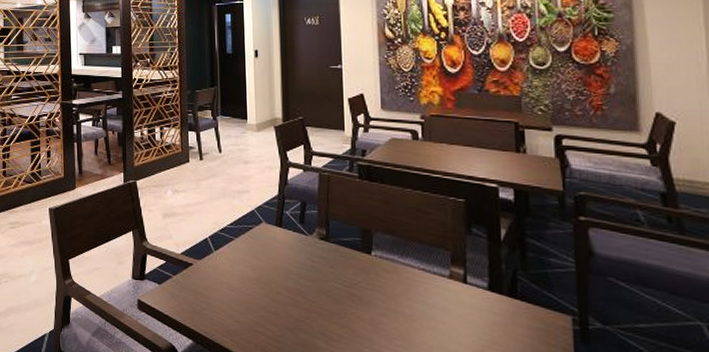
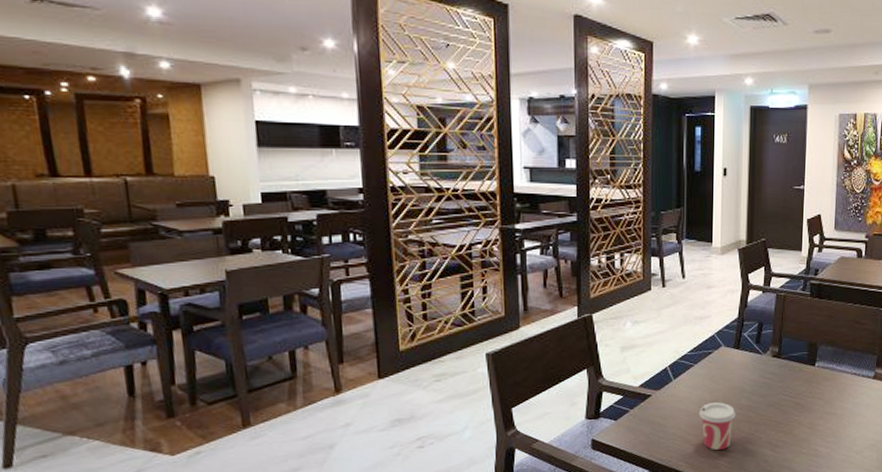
cup: none [242,280,282,333] -> present [699,402,736,451]

